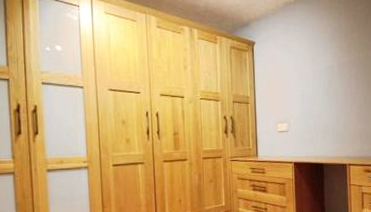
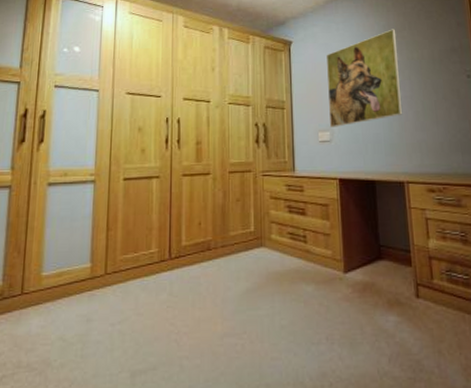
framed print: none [285,31,349,120] -> present [327,29,403,127]

